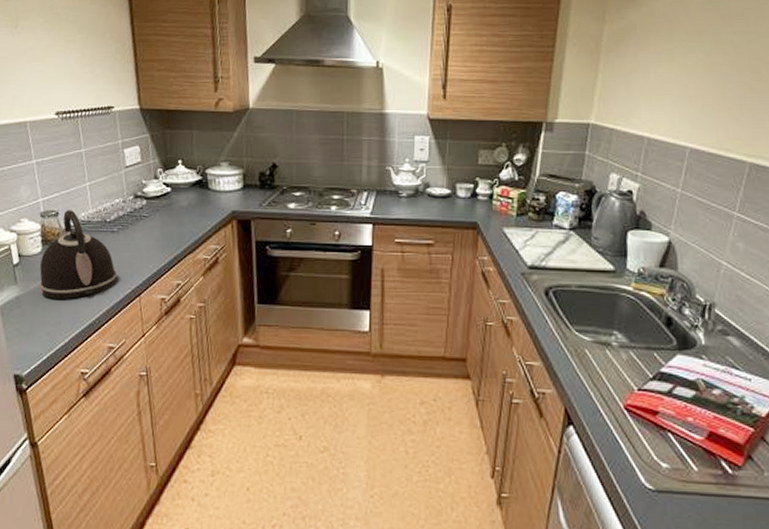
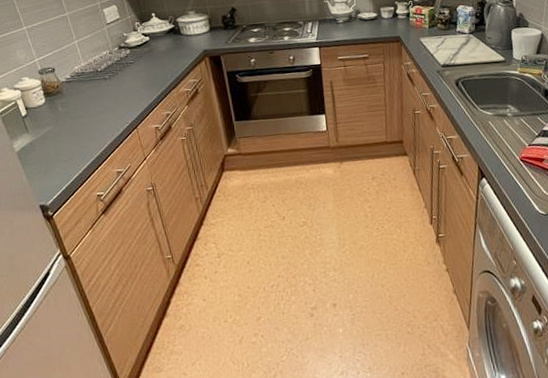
kettle: present [38,210,118,299] -> none [46,65,116,140]

